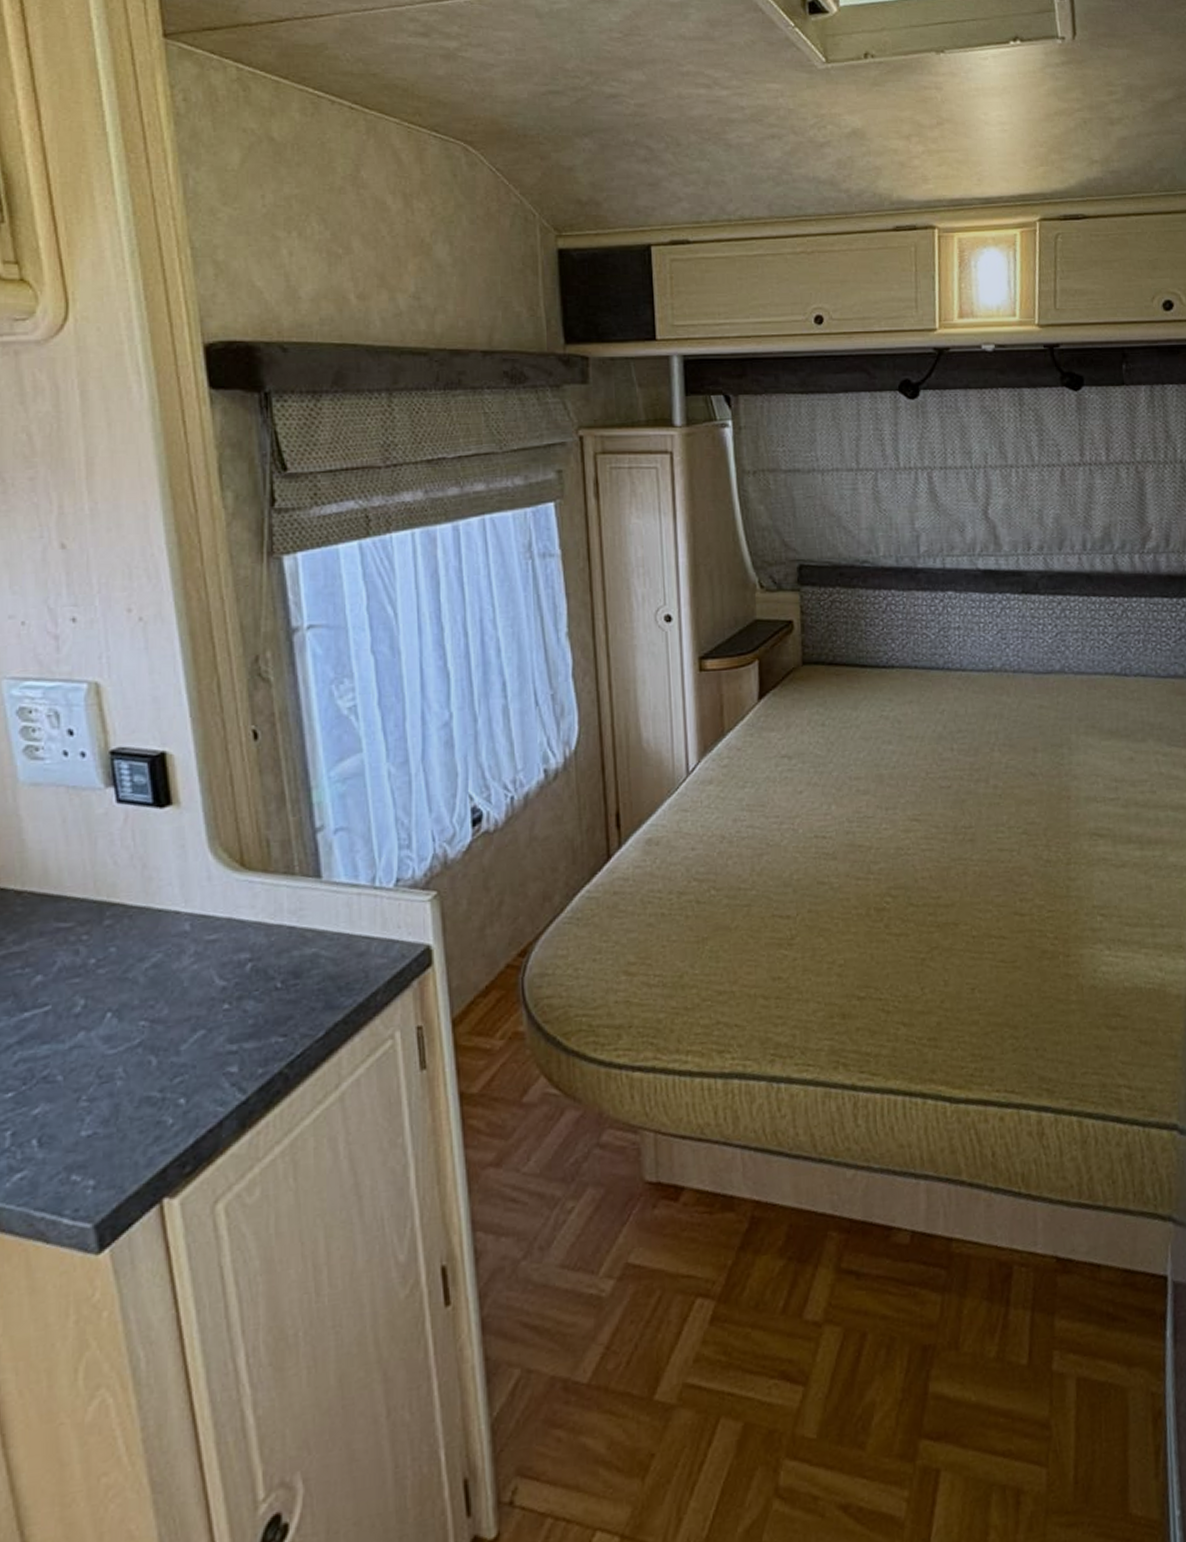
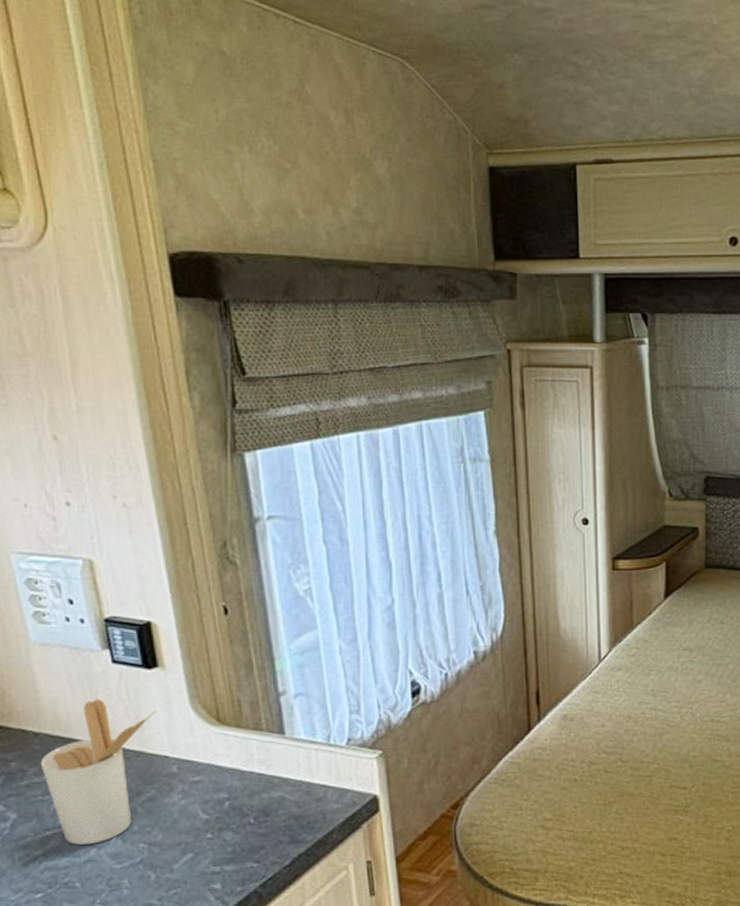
utensil holder: none [21,846,167,1027] -> present [40,699,156,845]

